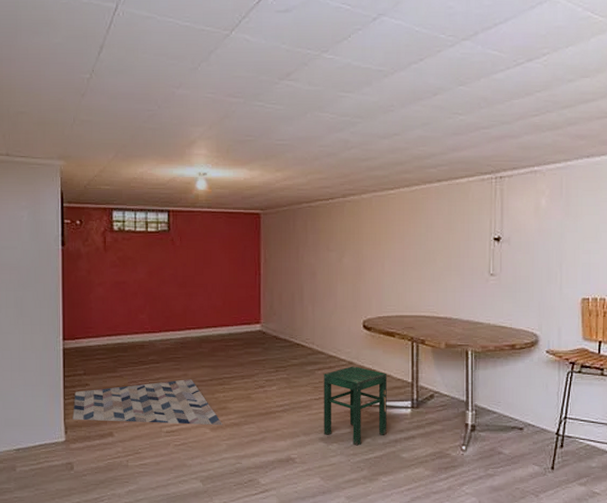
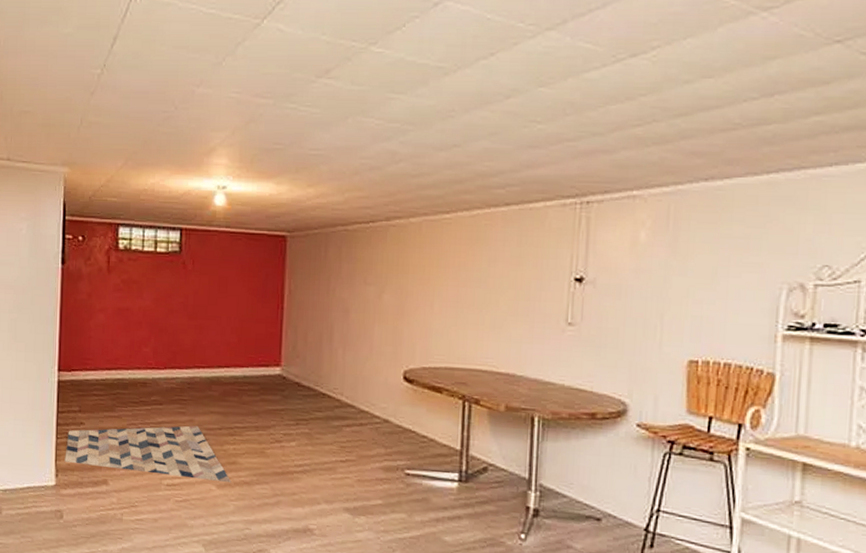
stool: present [324,366,387,446] -> none [349,425,430,522]

